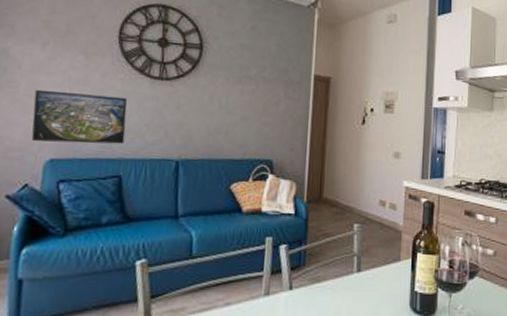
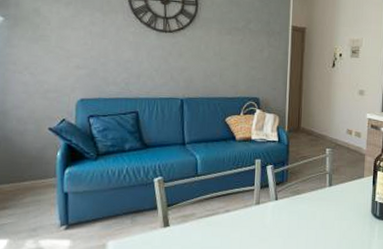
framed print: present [31,89,128,144] -> none [63,42,139,86]

